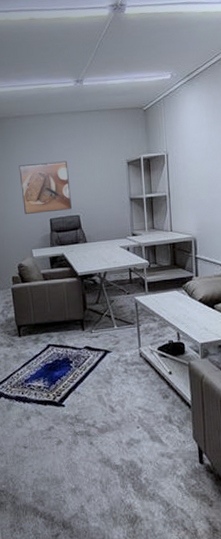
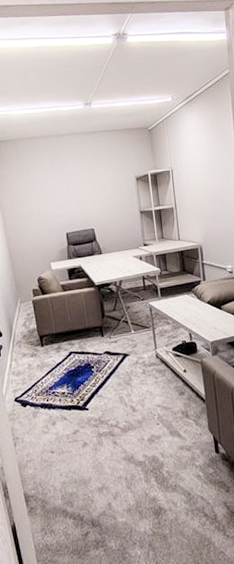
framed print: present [19,161,72,214] -> none [34,178,86,229]

